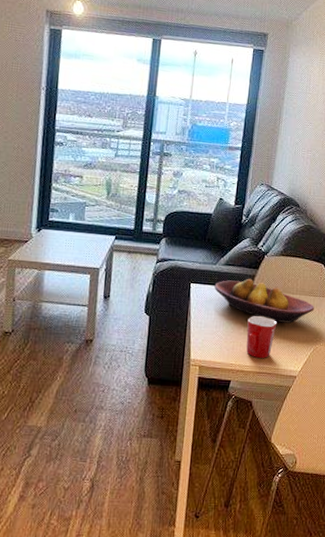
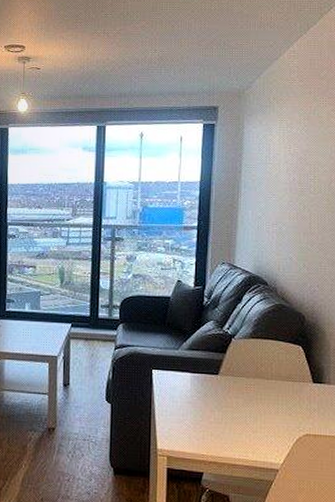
fruit bowl: present [214,278,315,324] -> none [178,363,295,412]
mug: present [246,316,277,358] -> none [217,403,252,449]

